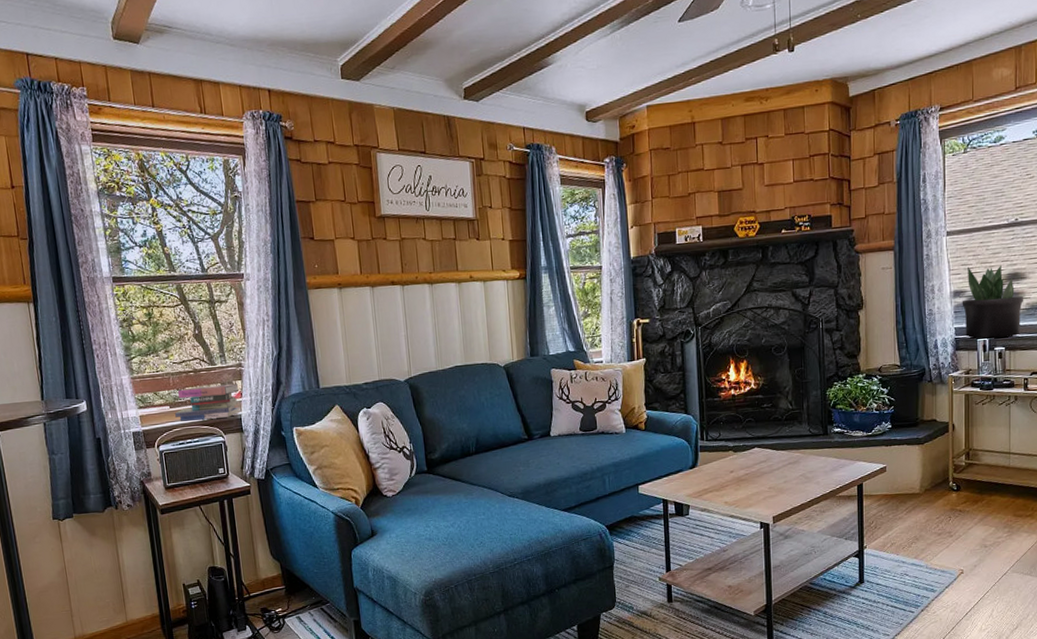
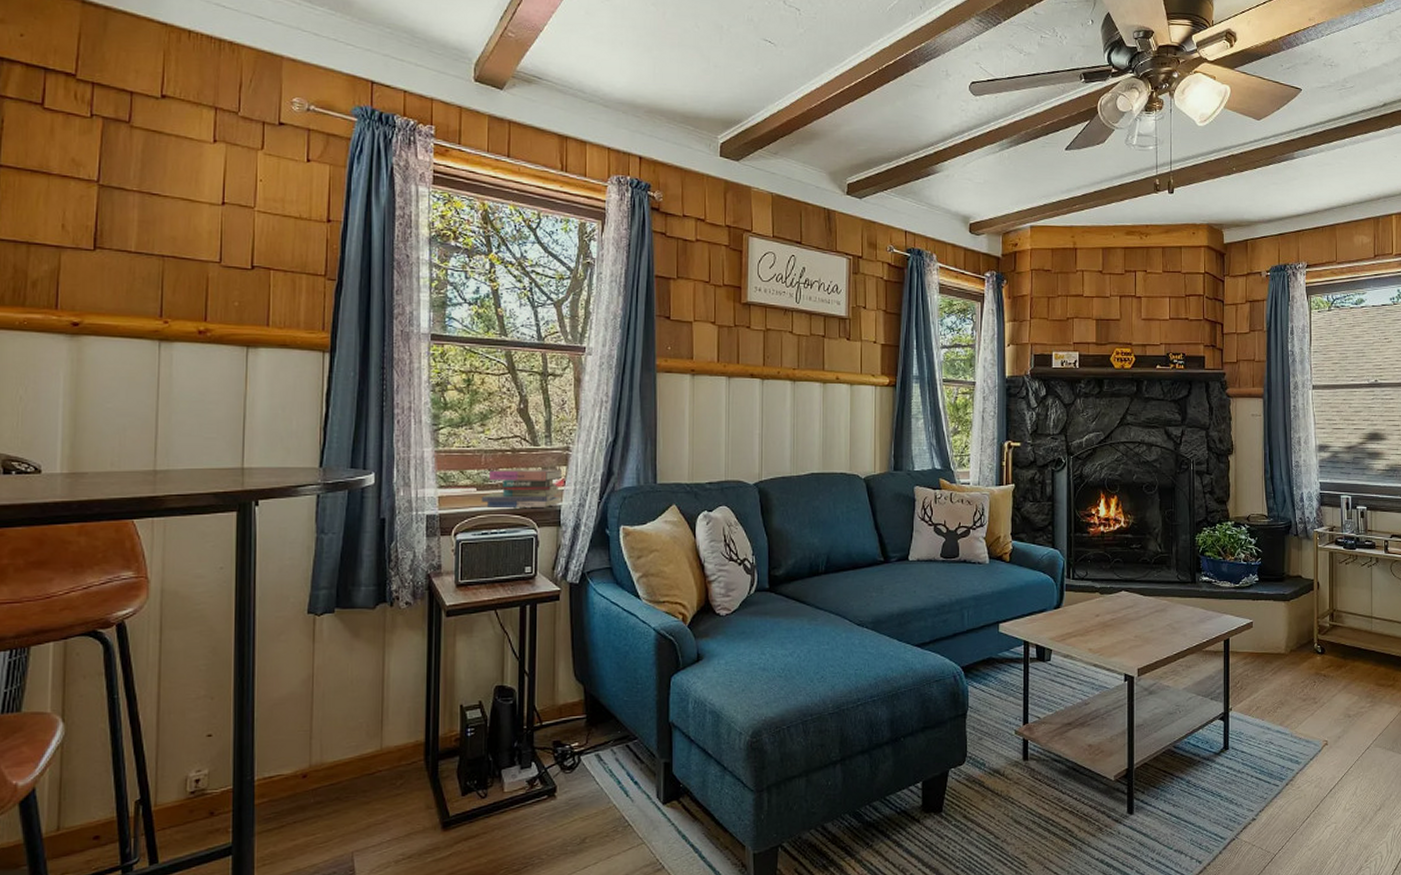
planter: present [962,265,1024,339] -> none [1326,422,1384,497]

